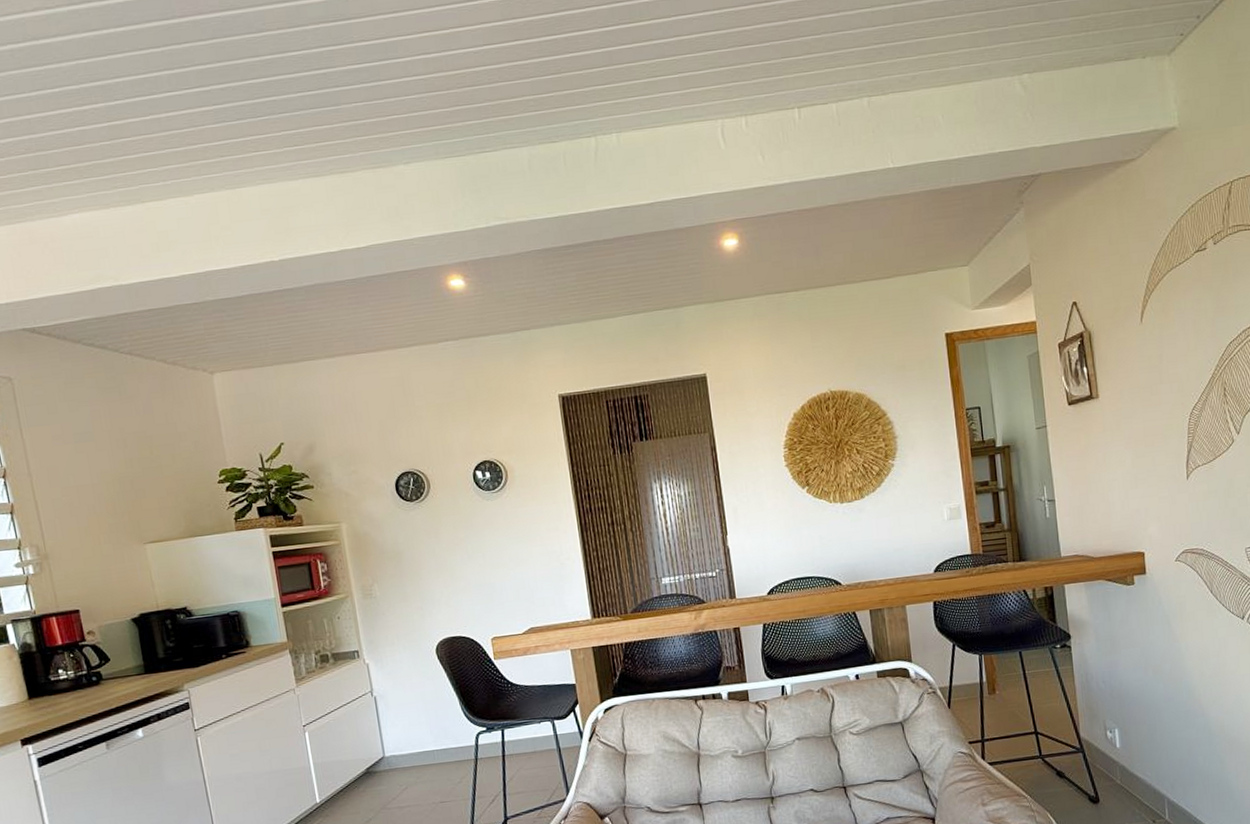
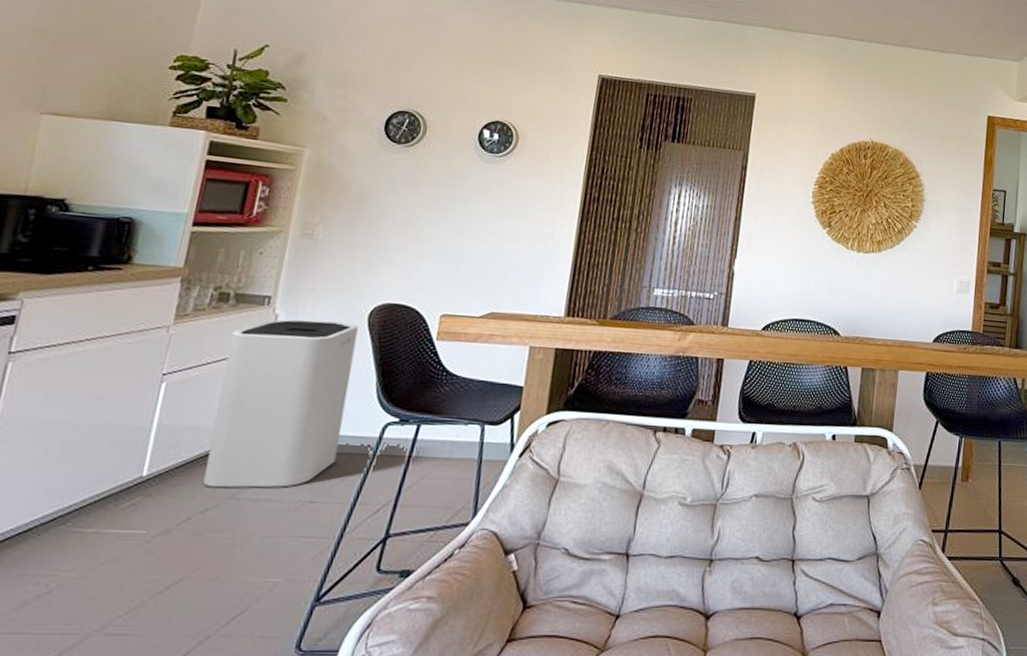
trash can: none [340,659,449,804] -> present [203,319,359,489]

